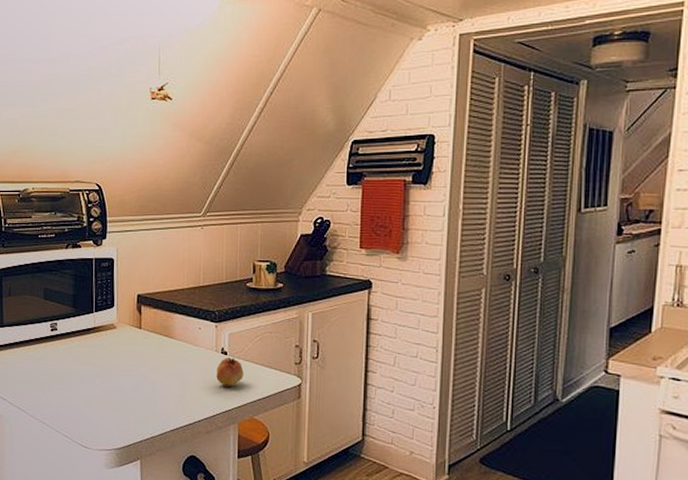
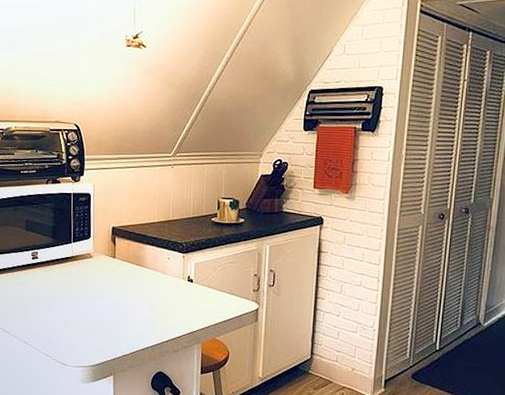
fruit: present [216,358,244,386] -> none [183,285,208,311]

